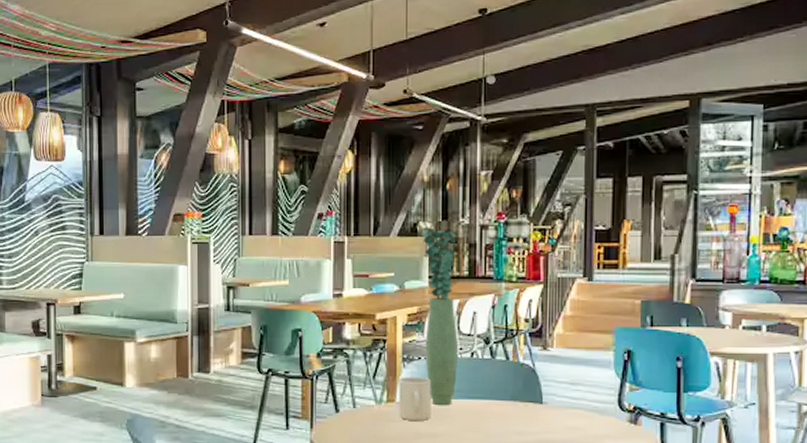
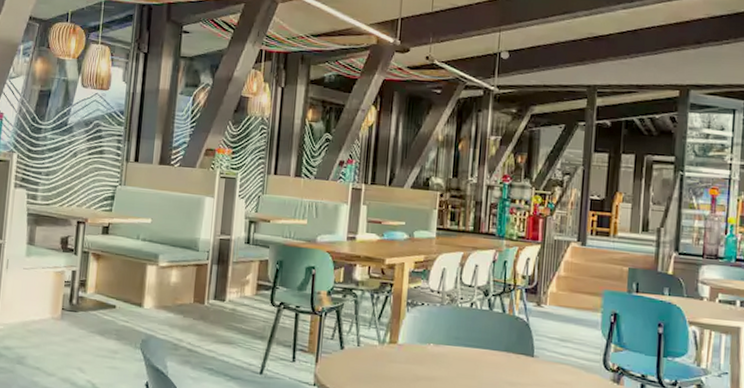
cup: present [399,376,432,422] -> none [400,320,433,364]
vase: present [421,221,458,405] -> none [428,177,464,351]

